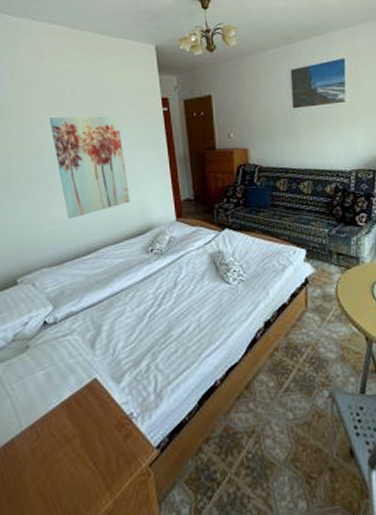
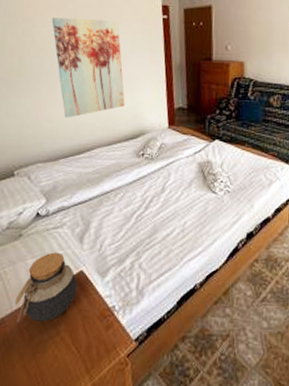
jar: none [25,361,92,443] -> present [15,252,78,323]

